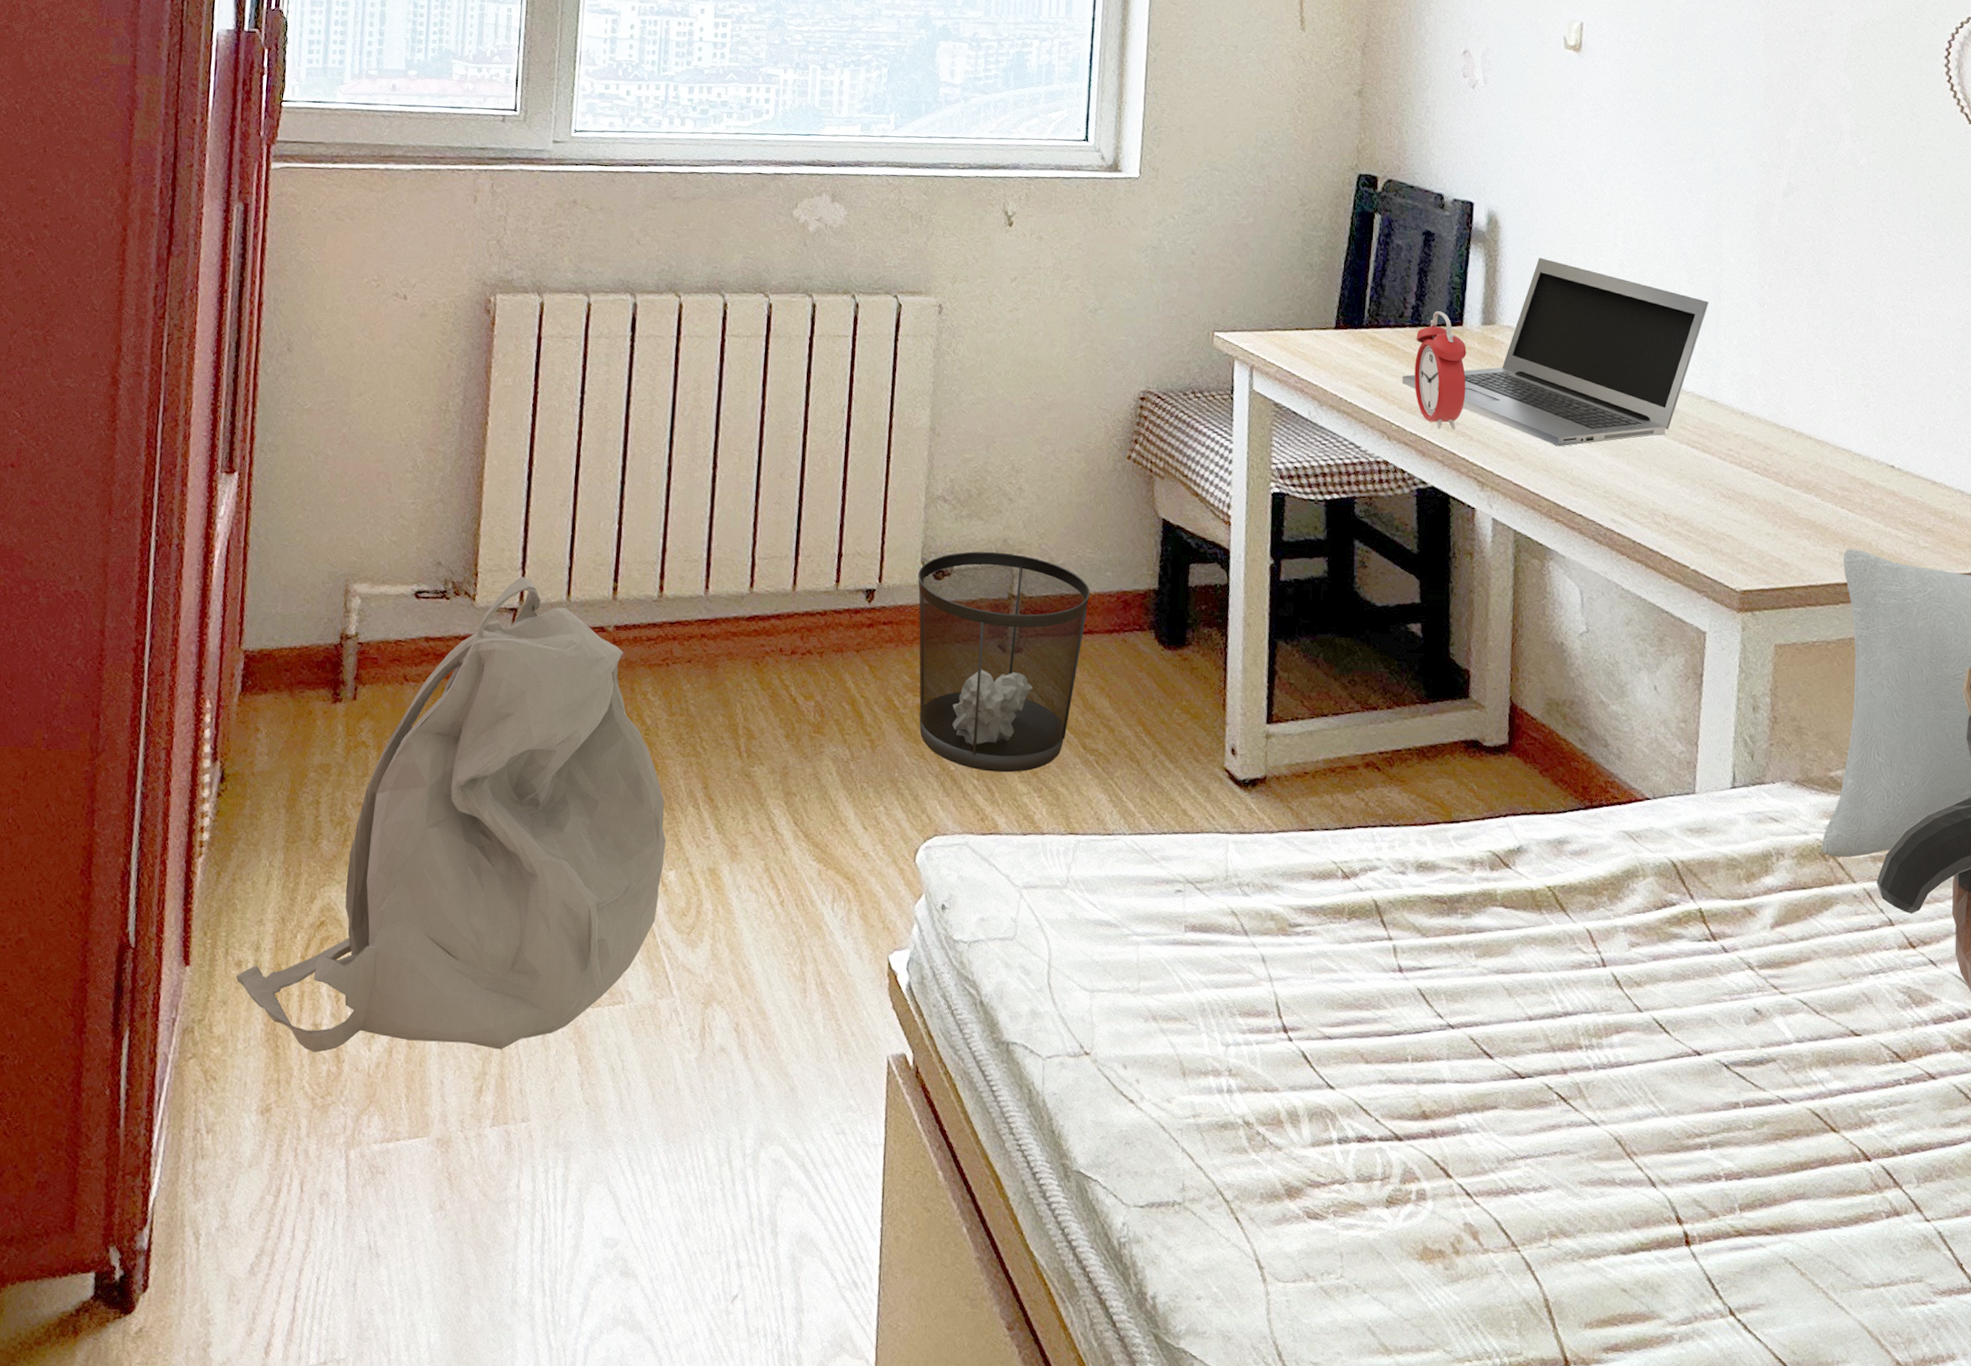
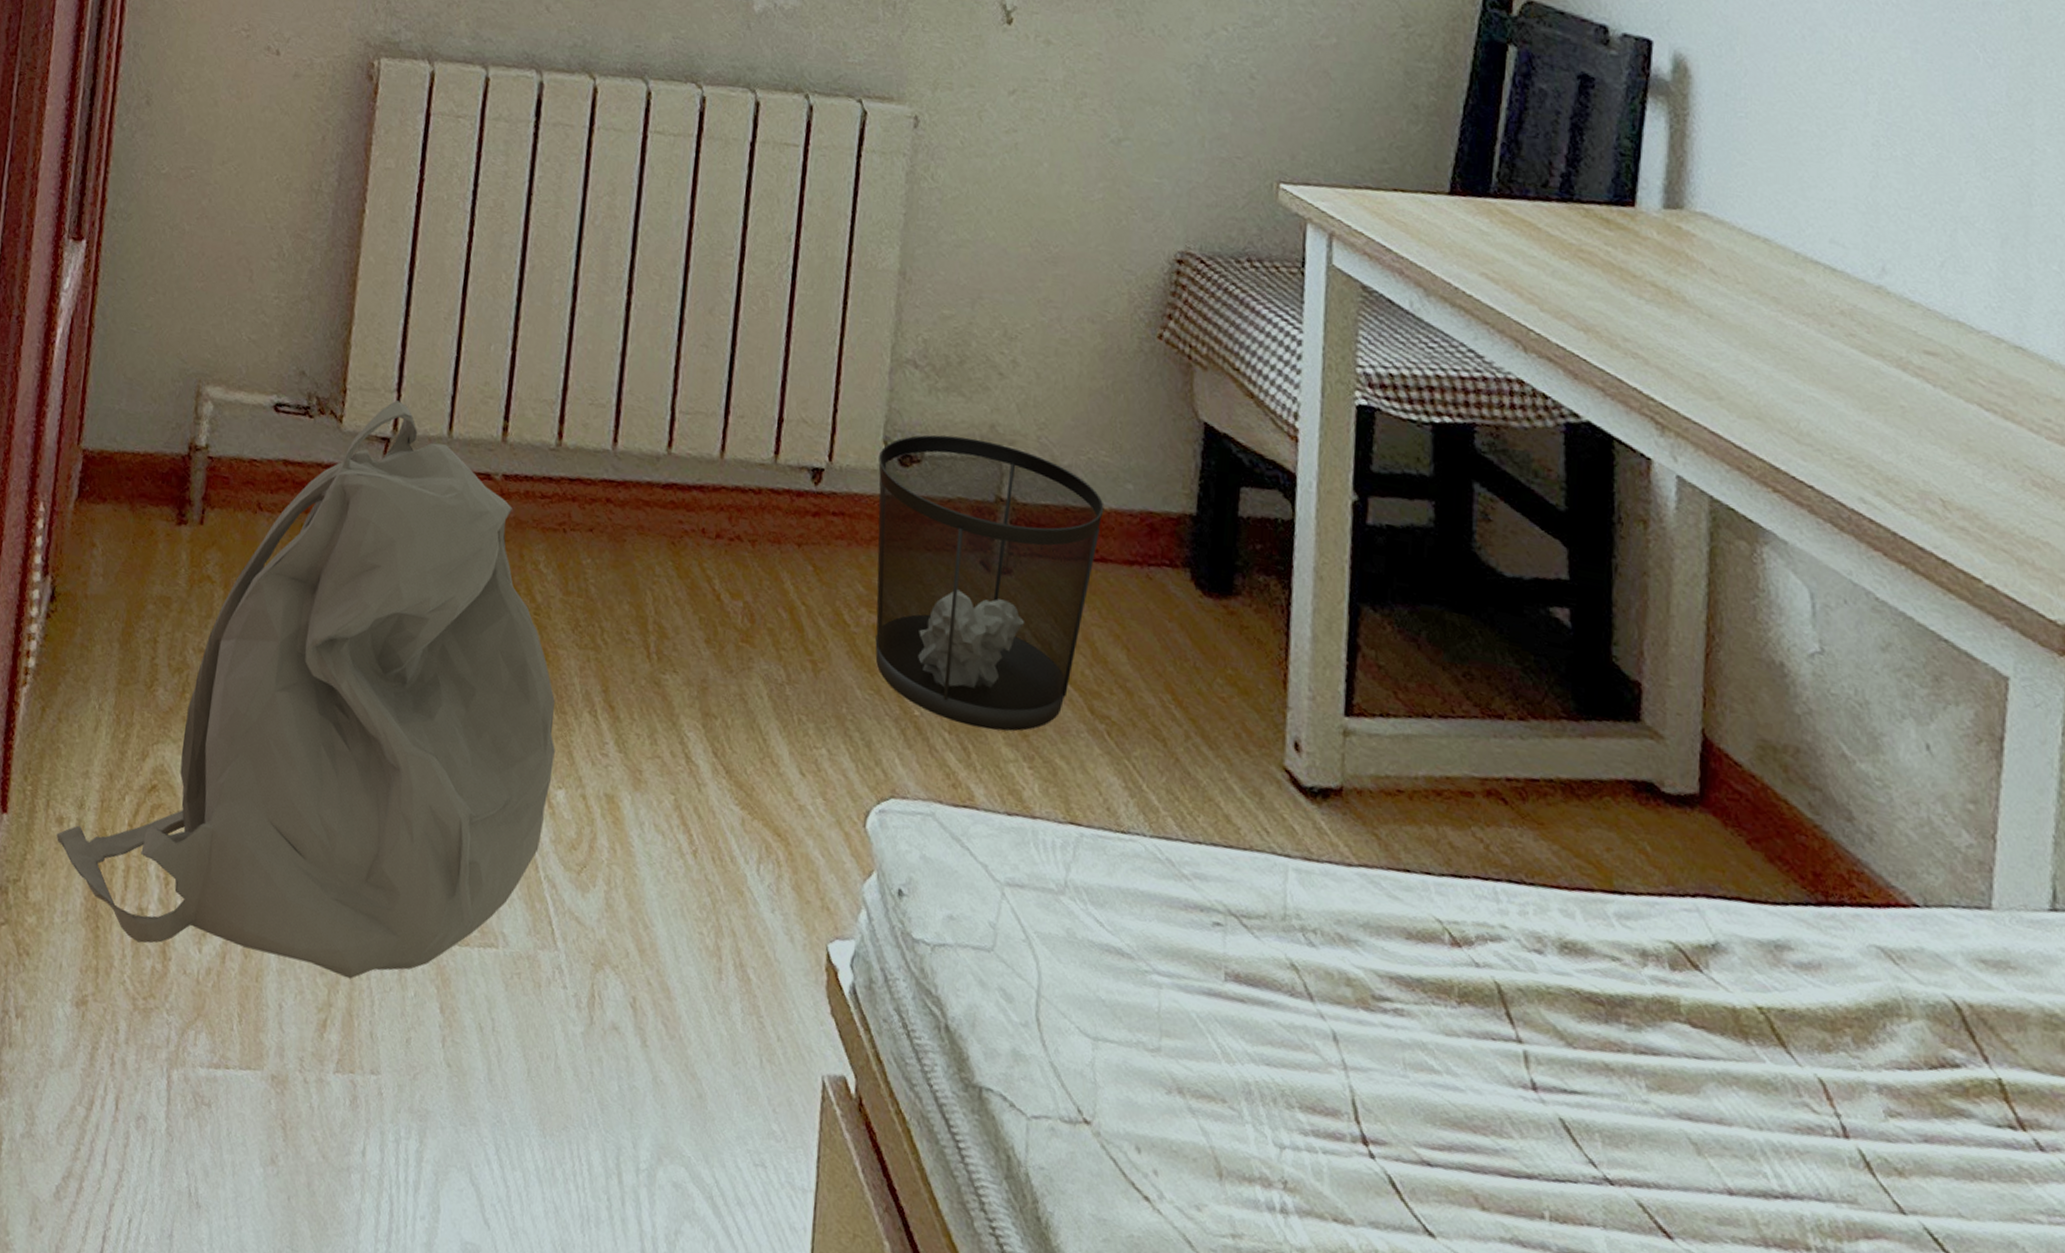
laptop: present [1402,258,1709,447] -> none [1545,123,2013,389]
alarm clock: present [1414,311,1467,430] -> none [1562,183,1641,348]

